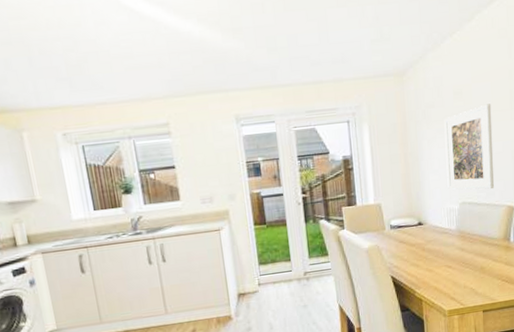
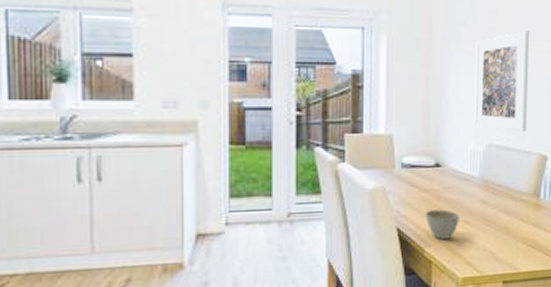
cup: none [413,258,442,282] -> present [425,209,459,239]

